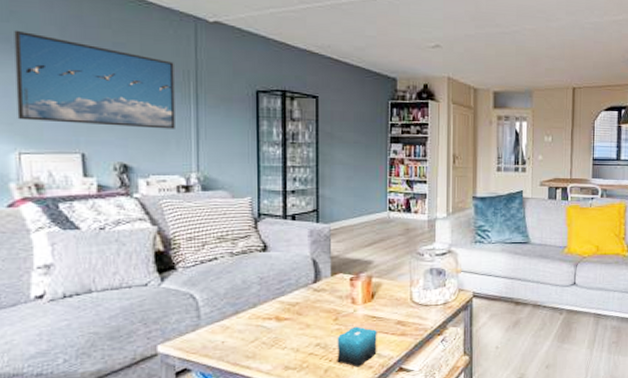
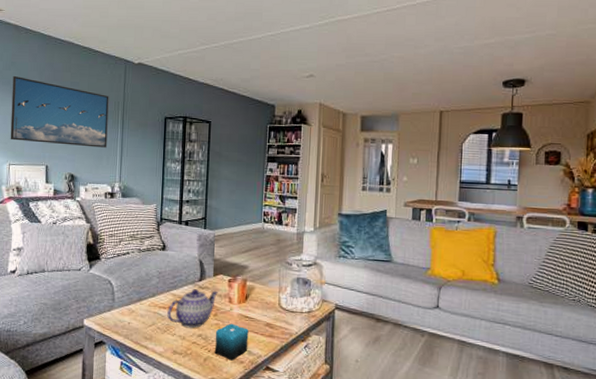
teapot: none [274,292,338,338] -> present [167,289,218,328]

